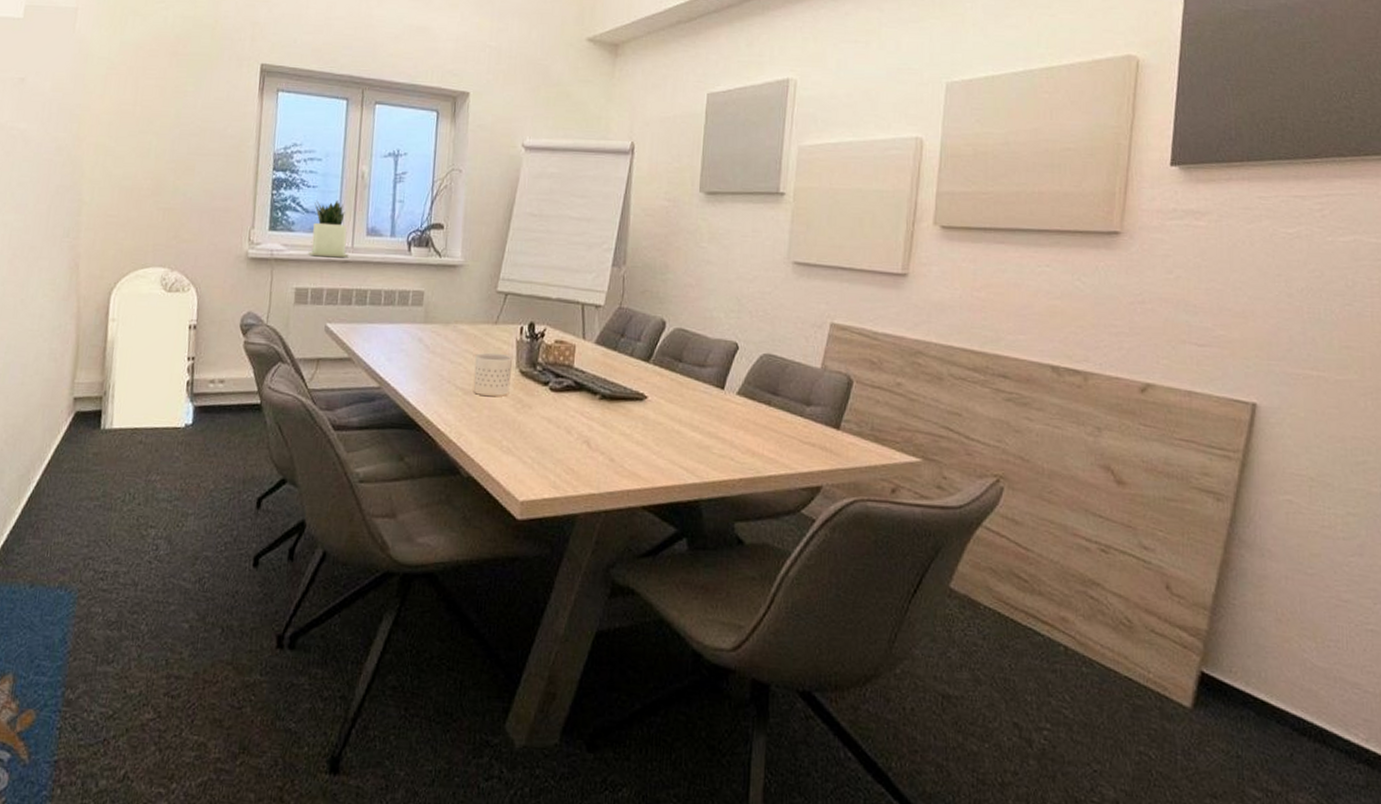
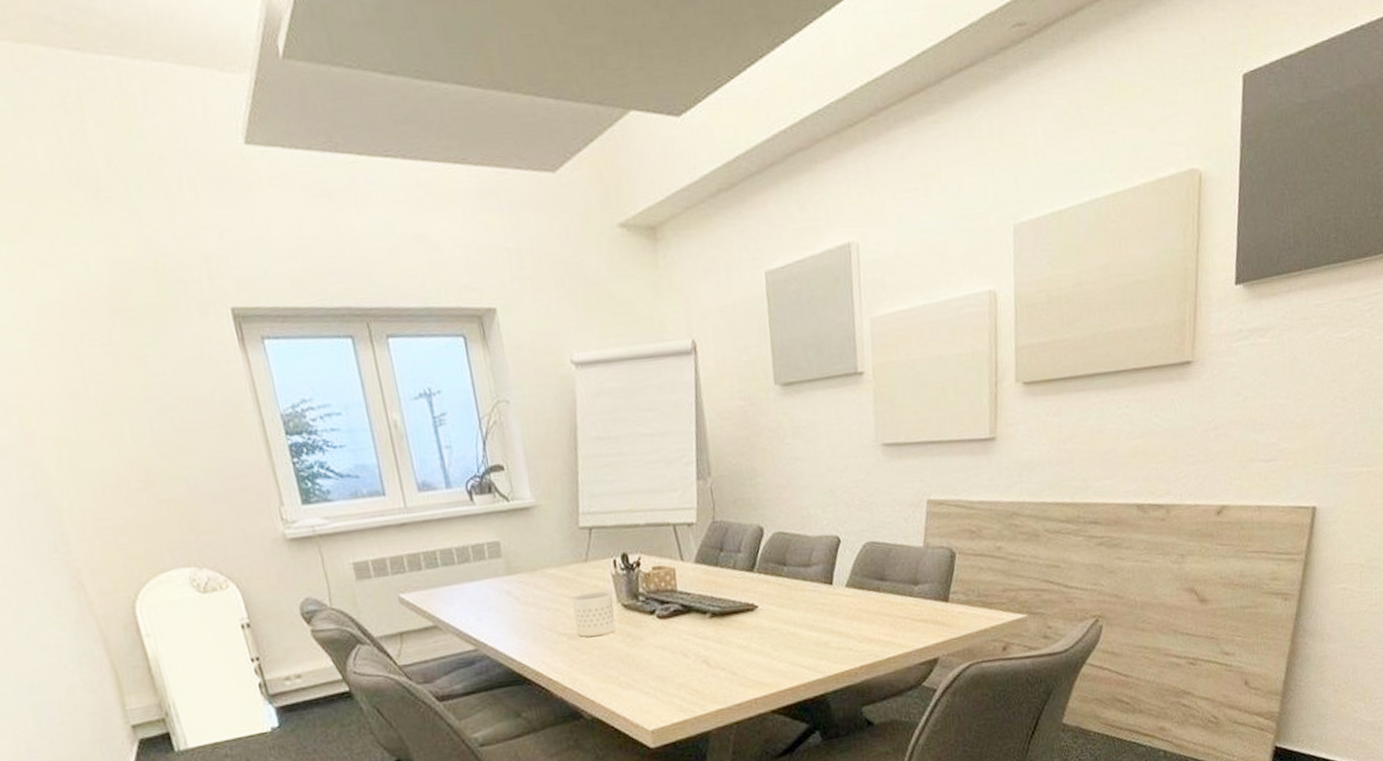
planter: present [308,200,349,258] -> none [346,457,404,525]

